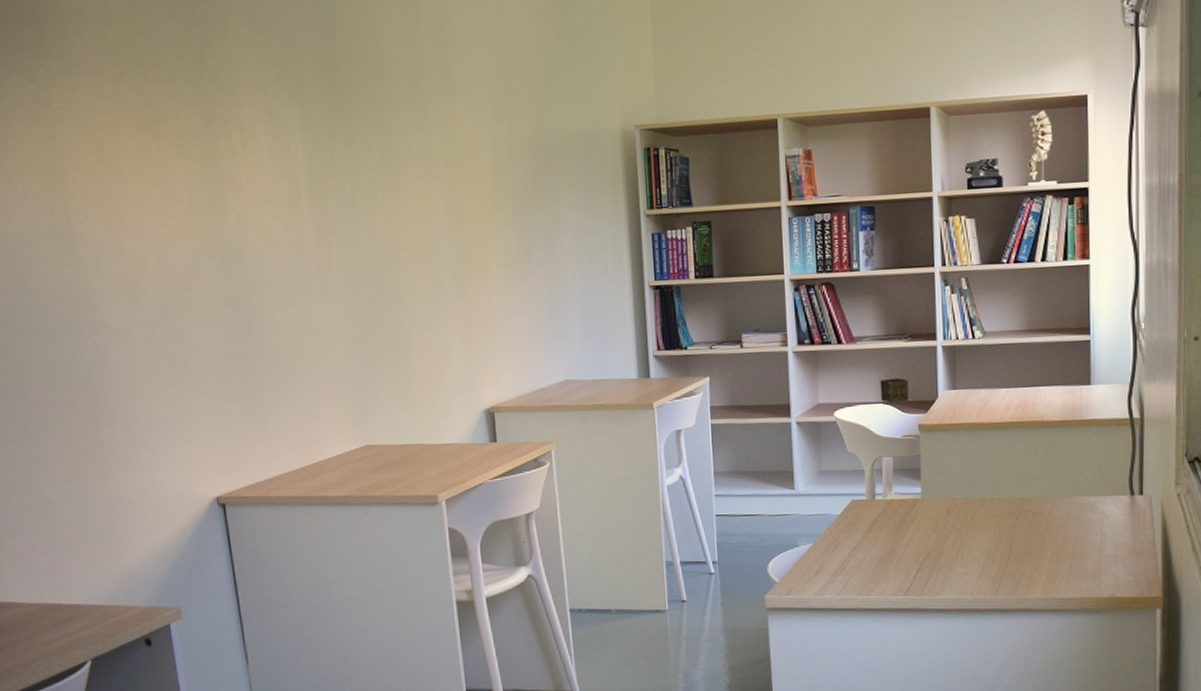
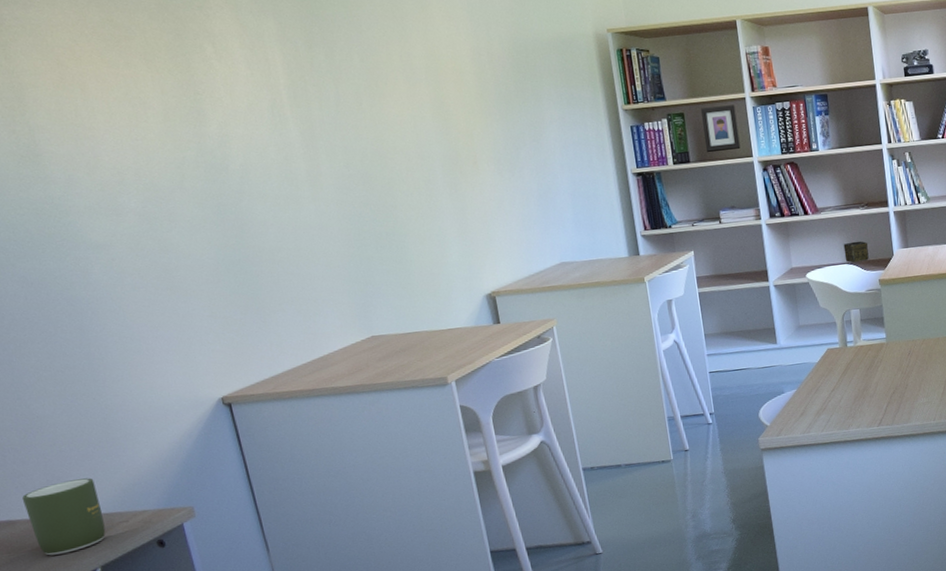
mug: none [27,567,99,642] -> present [21,478,106,556]
picture frame: none [730,214,771,266] -> present [701,105,741,152]

